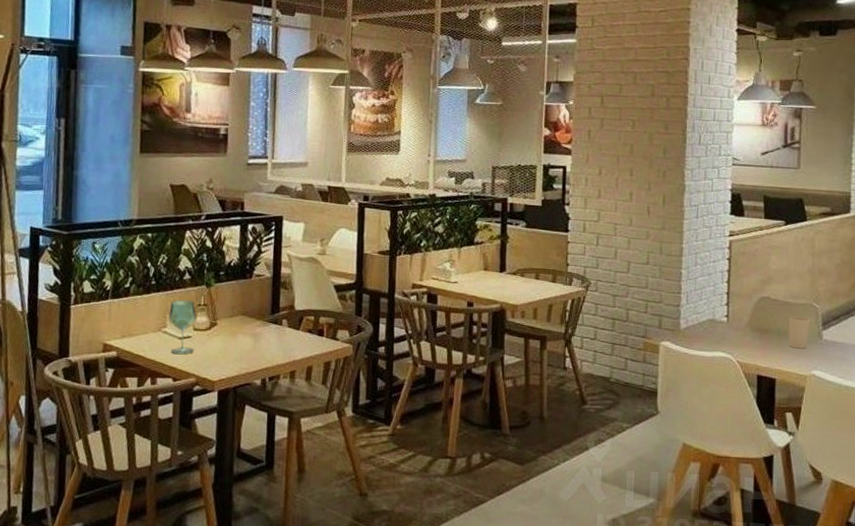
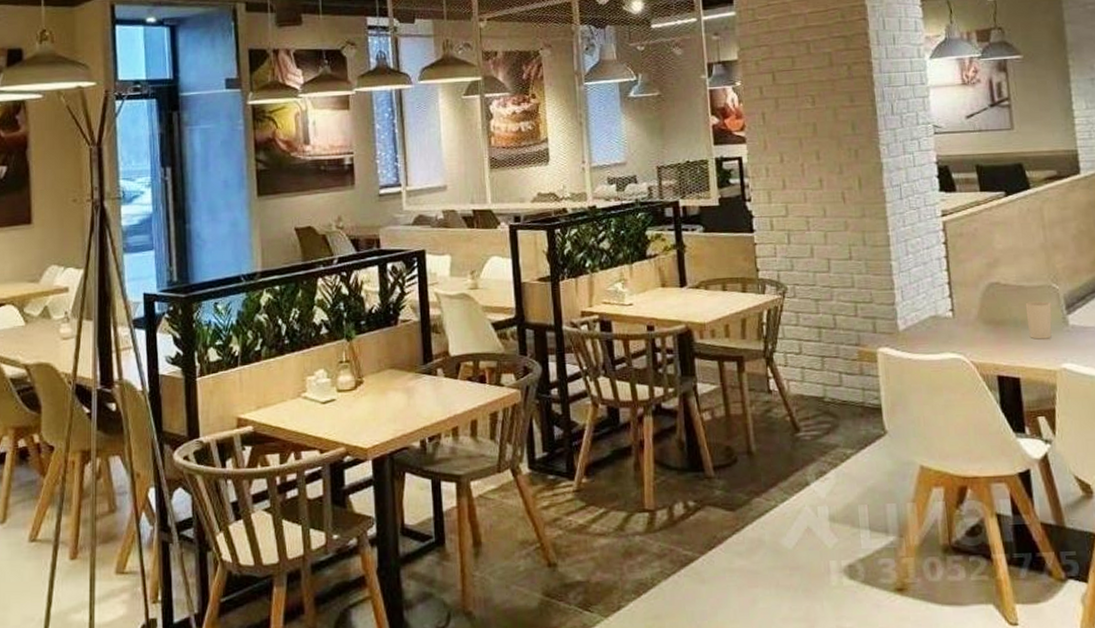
wine glass: present [167,300,198,355] -> none [306,358,340,422]

